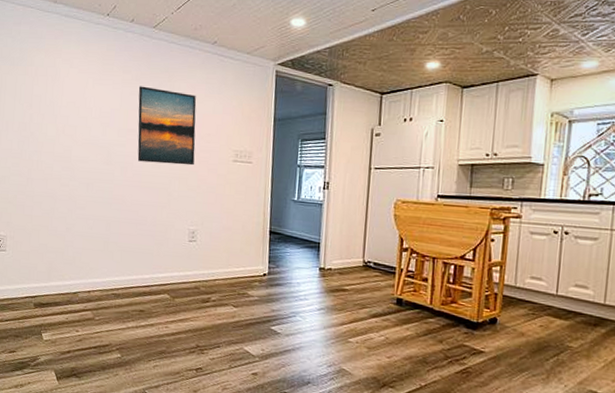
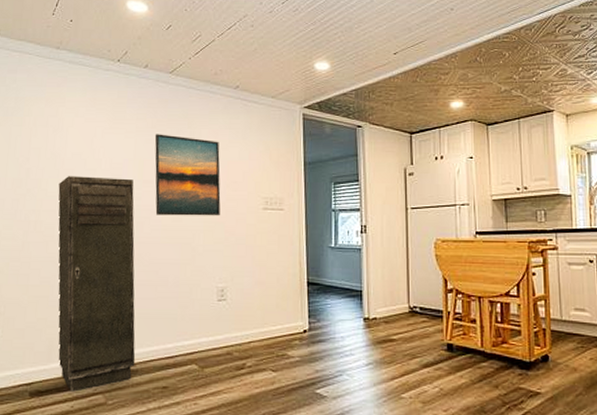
storage cabinet: none [56,122,120,307] -> present [58,176,136,392]

